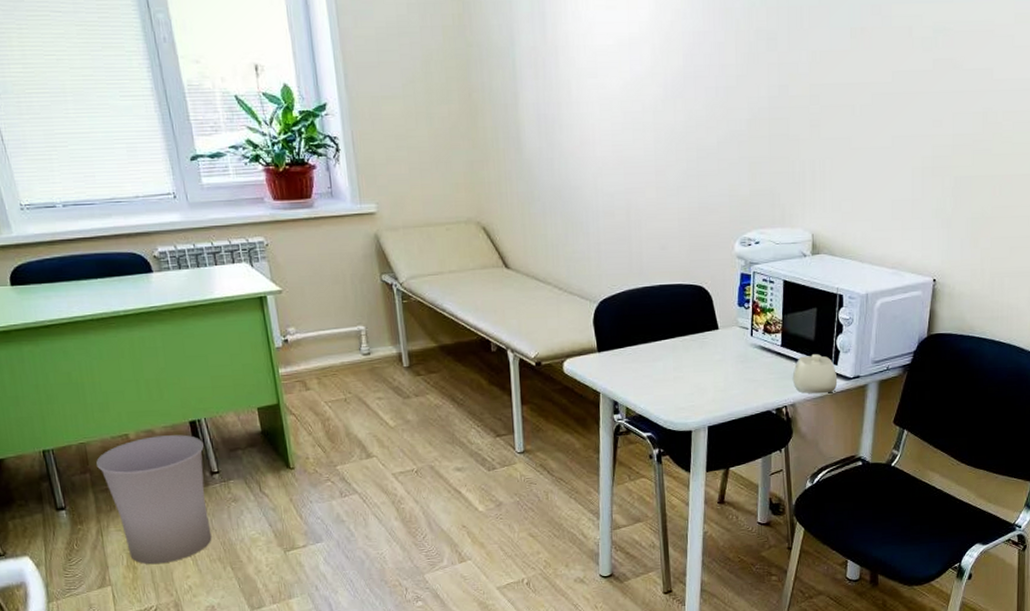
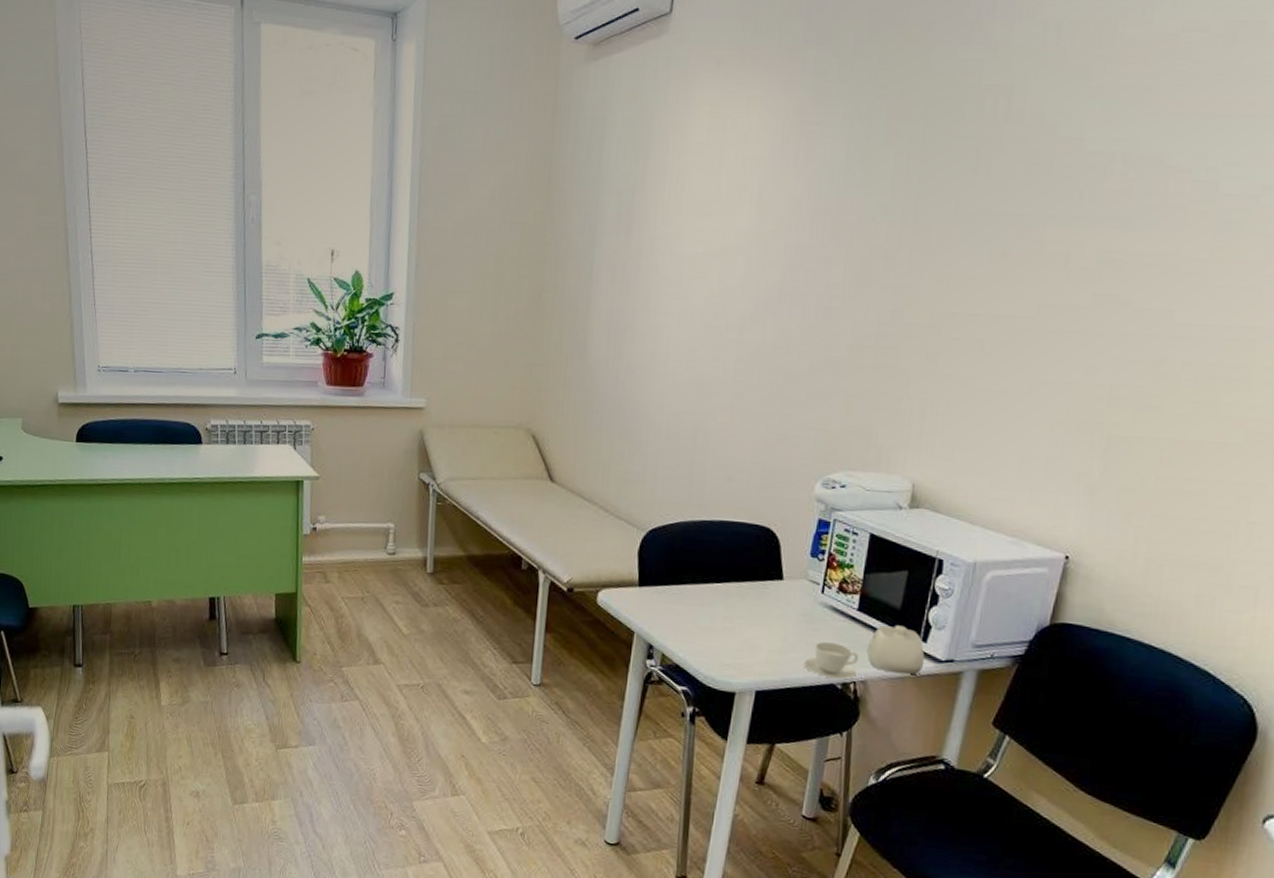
waste bin: present [96,435,212,565] -> none [118,607,218,739]
teacup: none [744,376,786,406] -> present [804,641,858,679]

